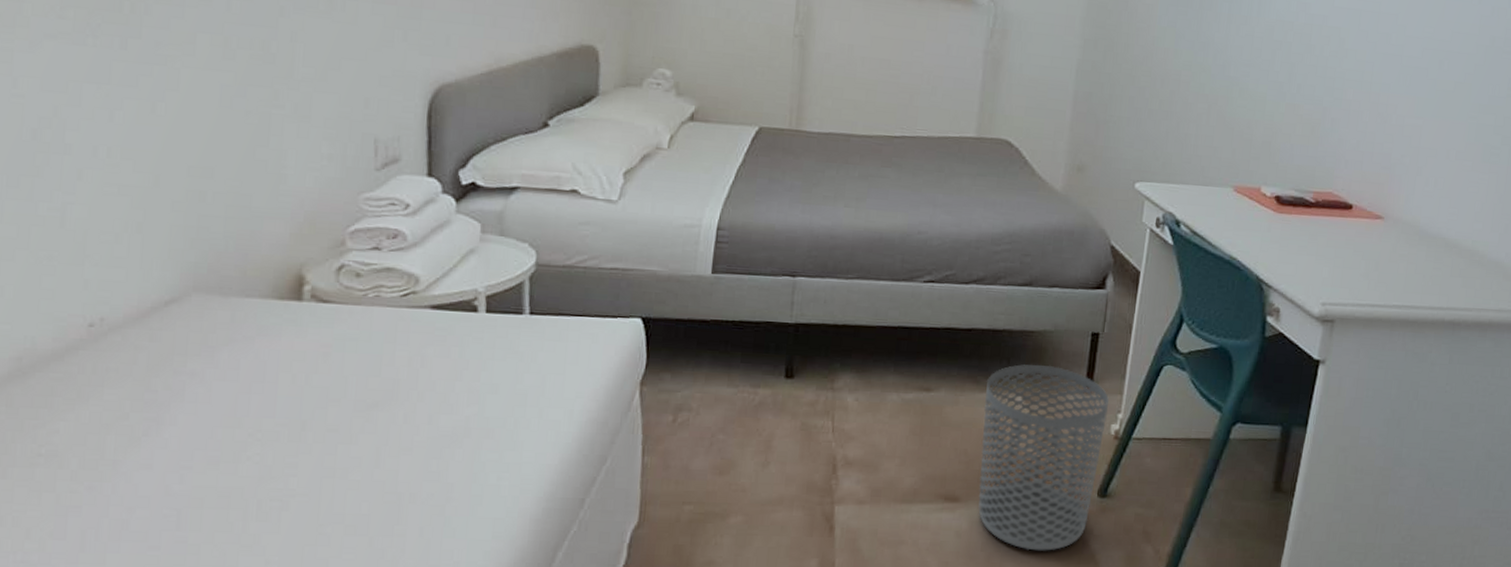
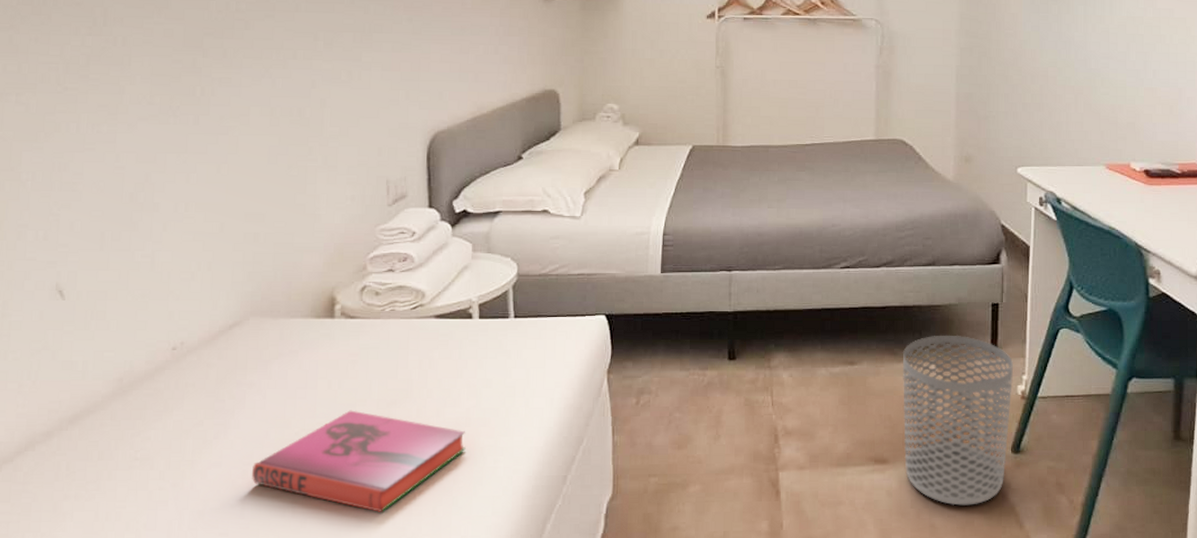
hardback book: none [190,411,463,532] -> present [251,410,466,513]

